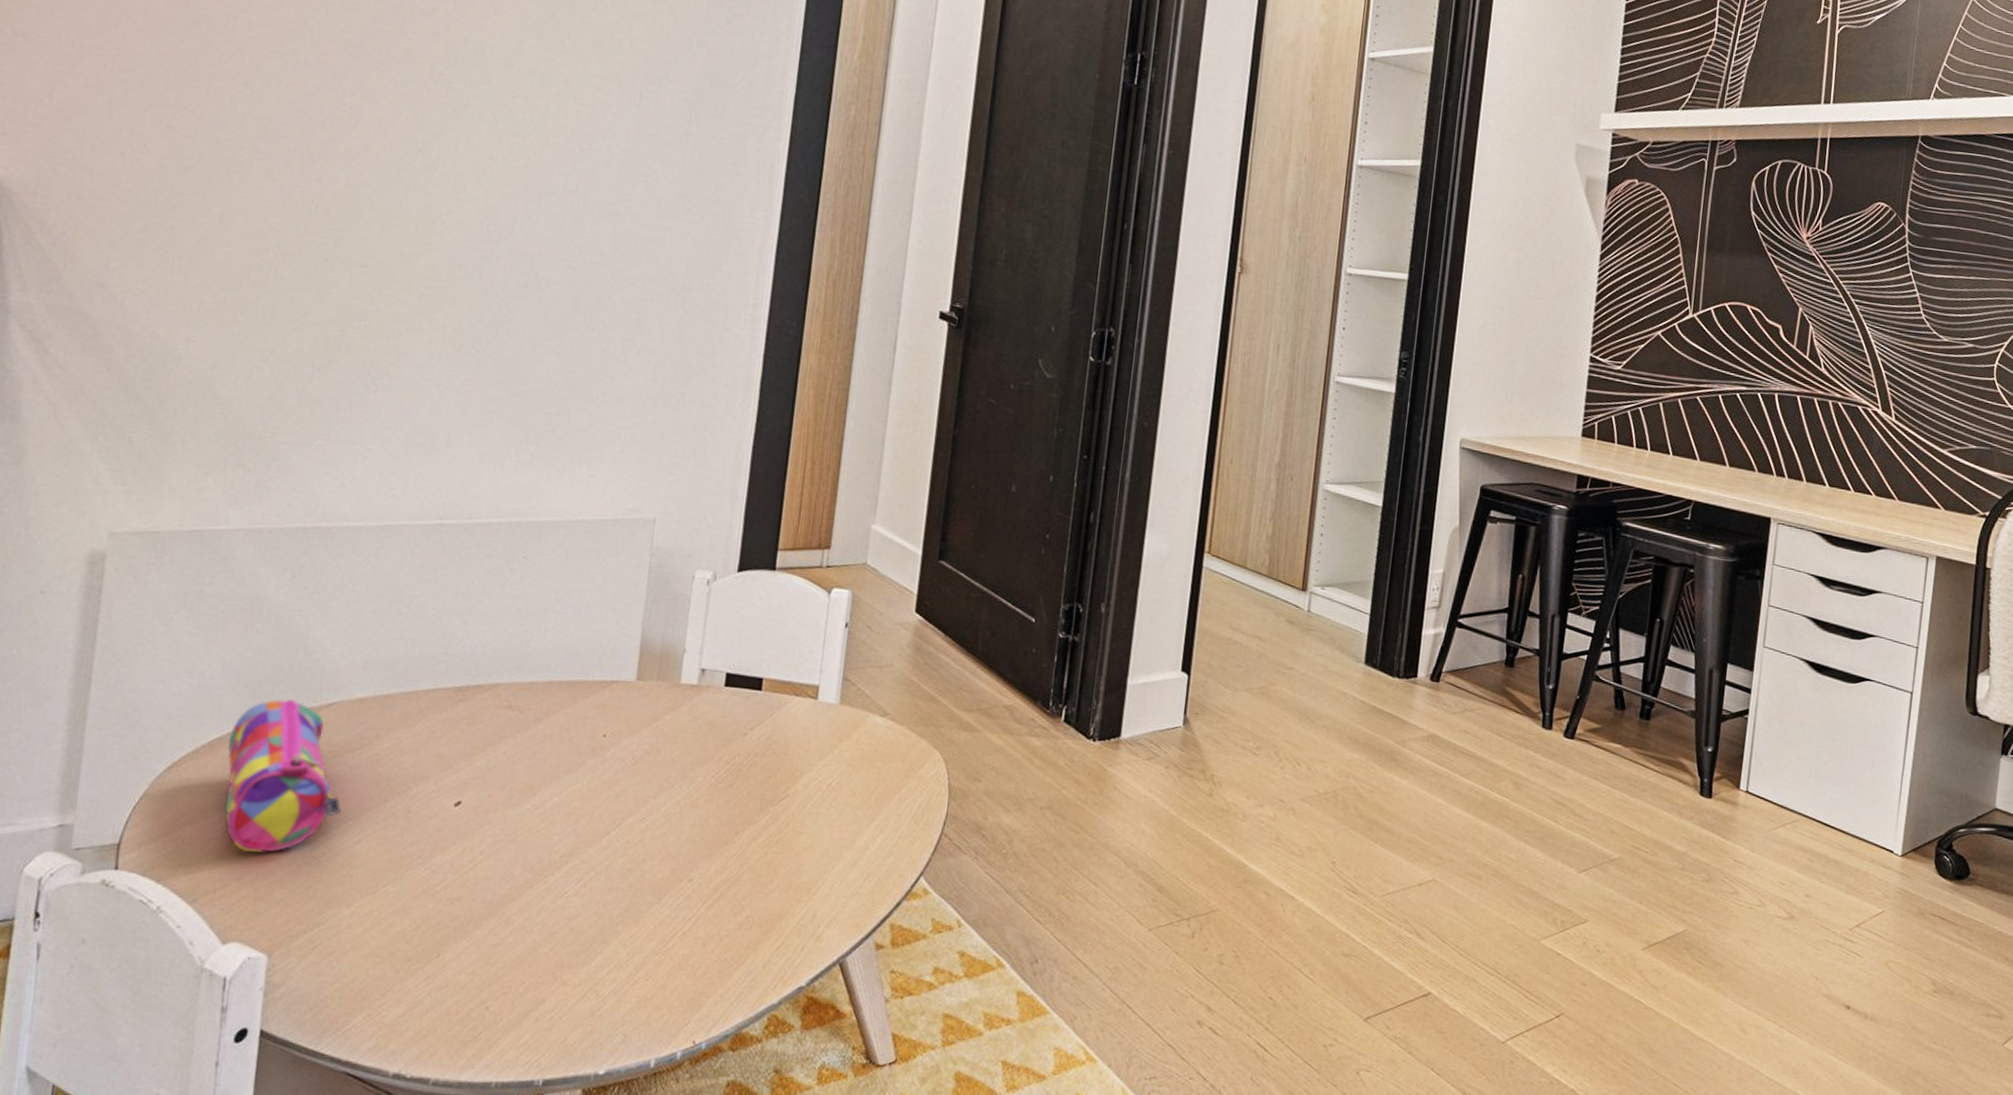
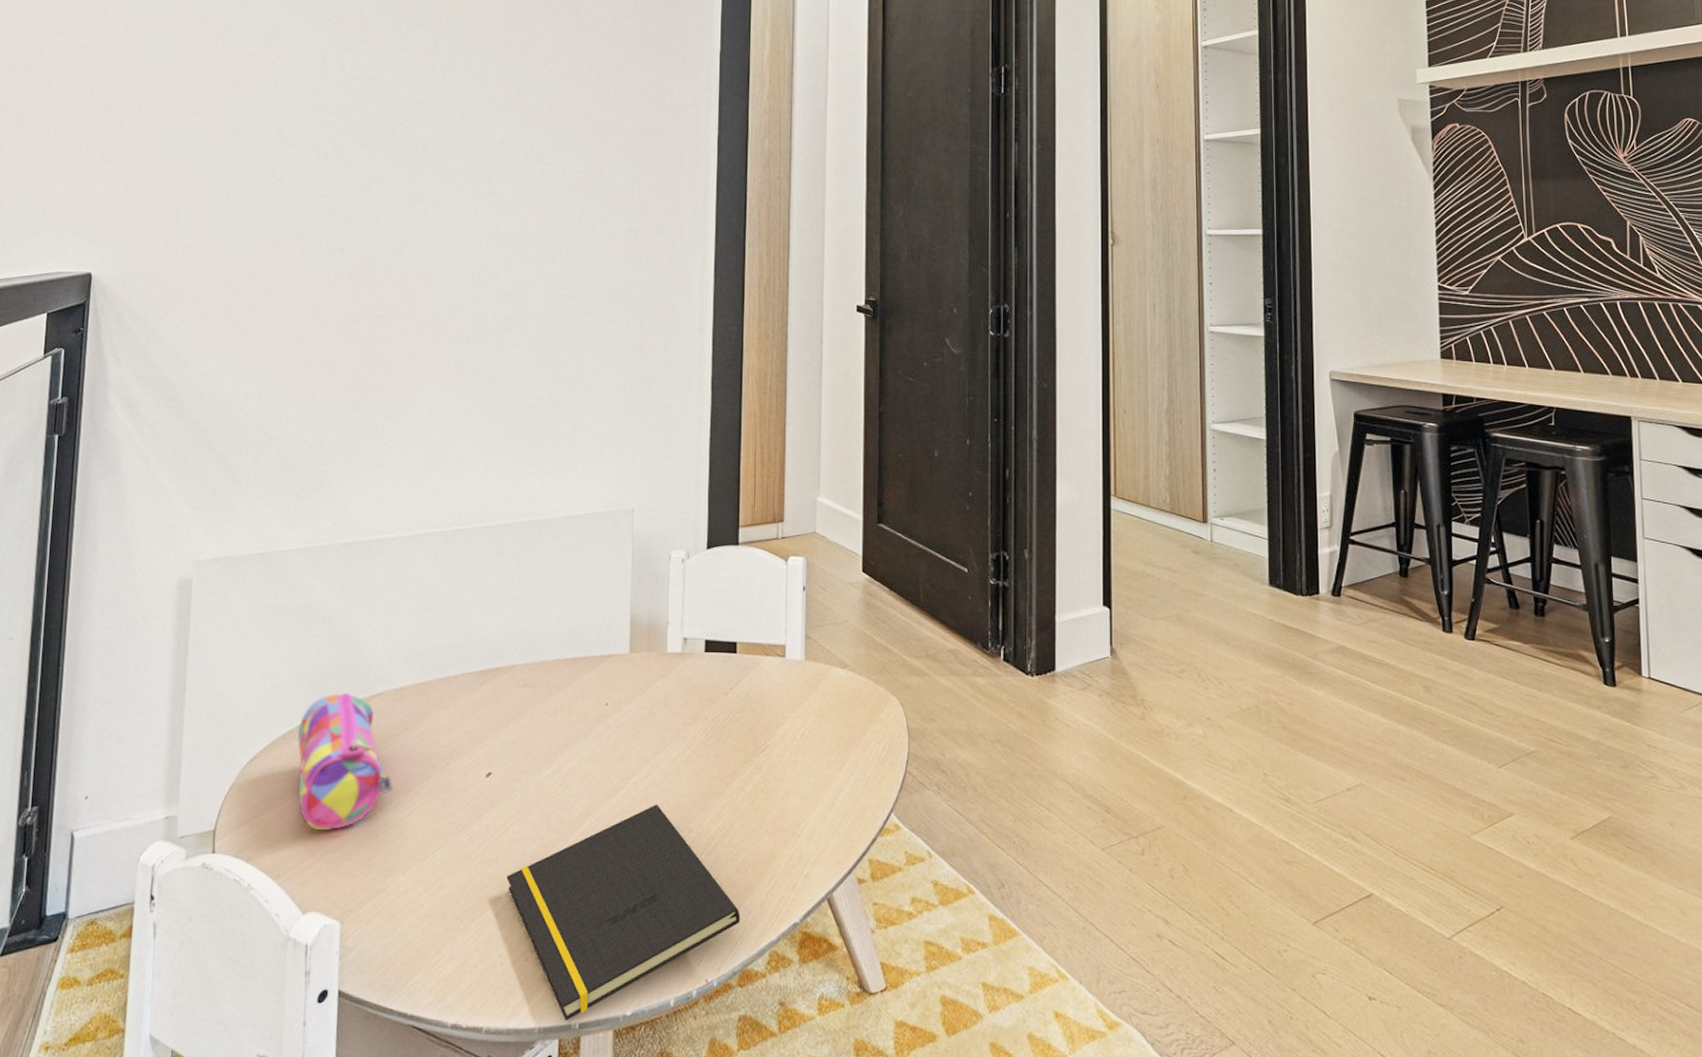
notepad: none [470,849,739,1076] -> present [506,804,740,1021]

